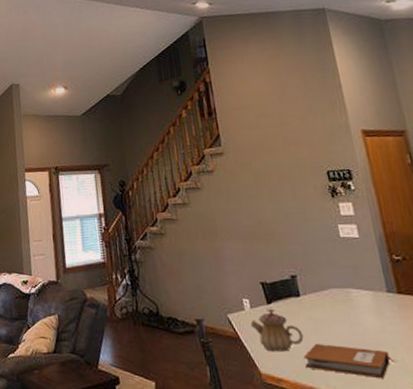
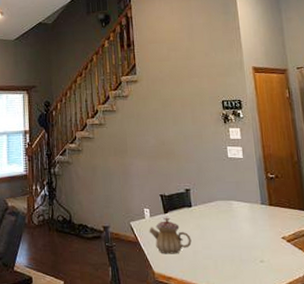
notebook: present [304,343,393,379] -> none [190,246,261,276]

